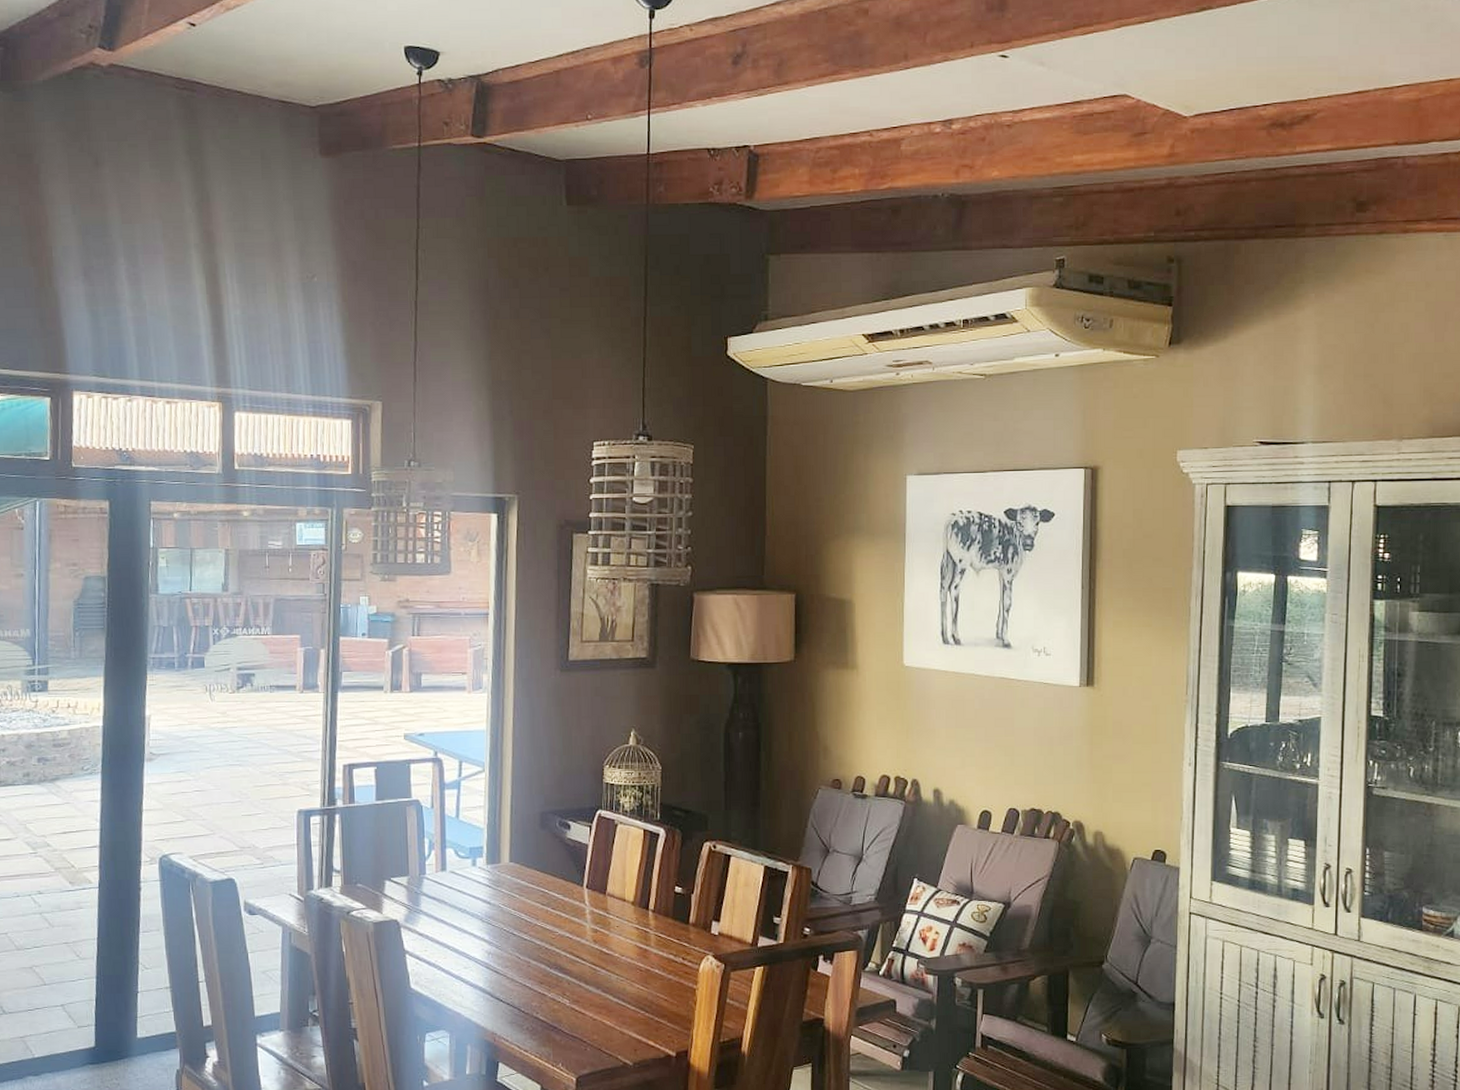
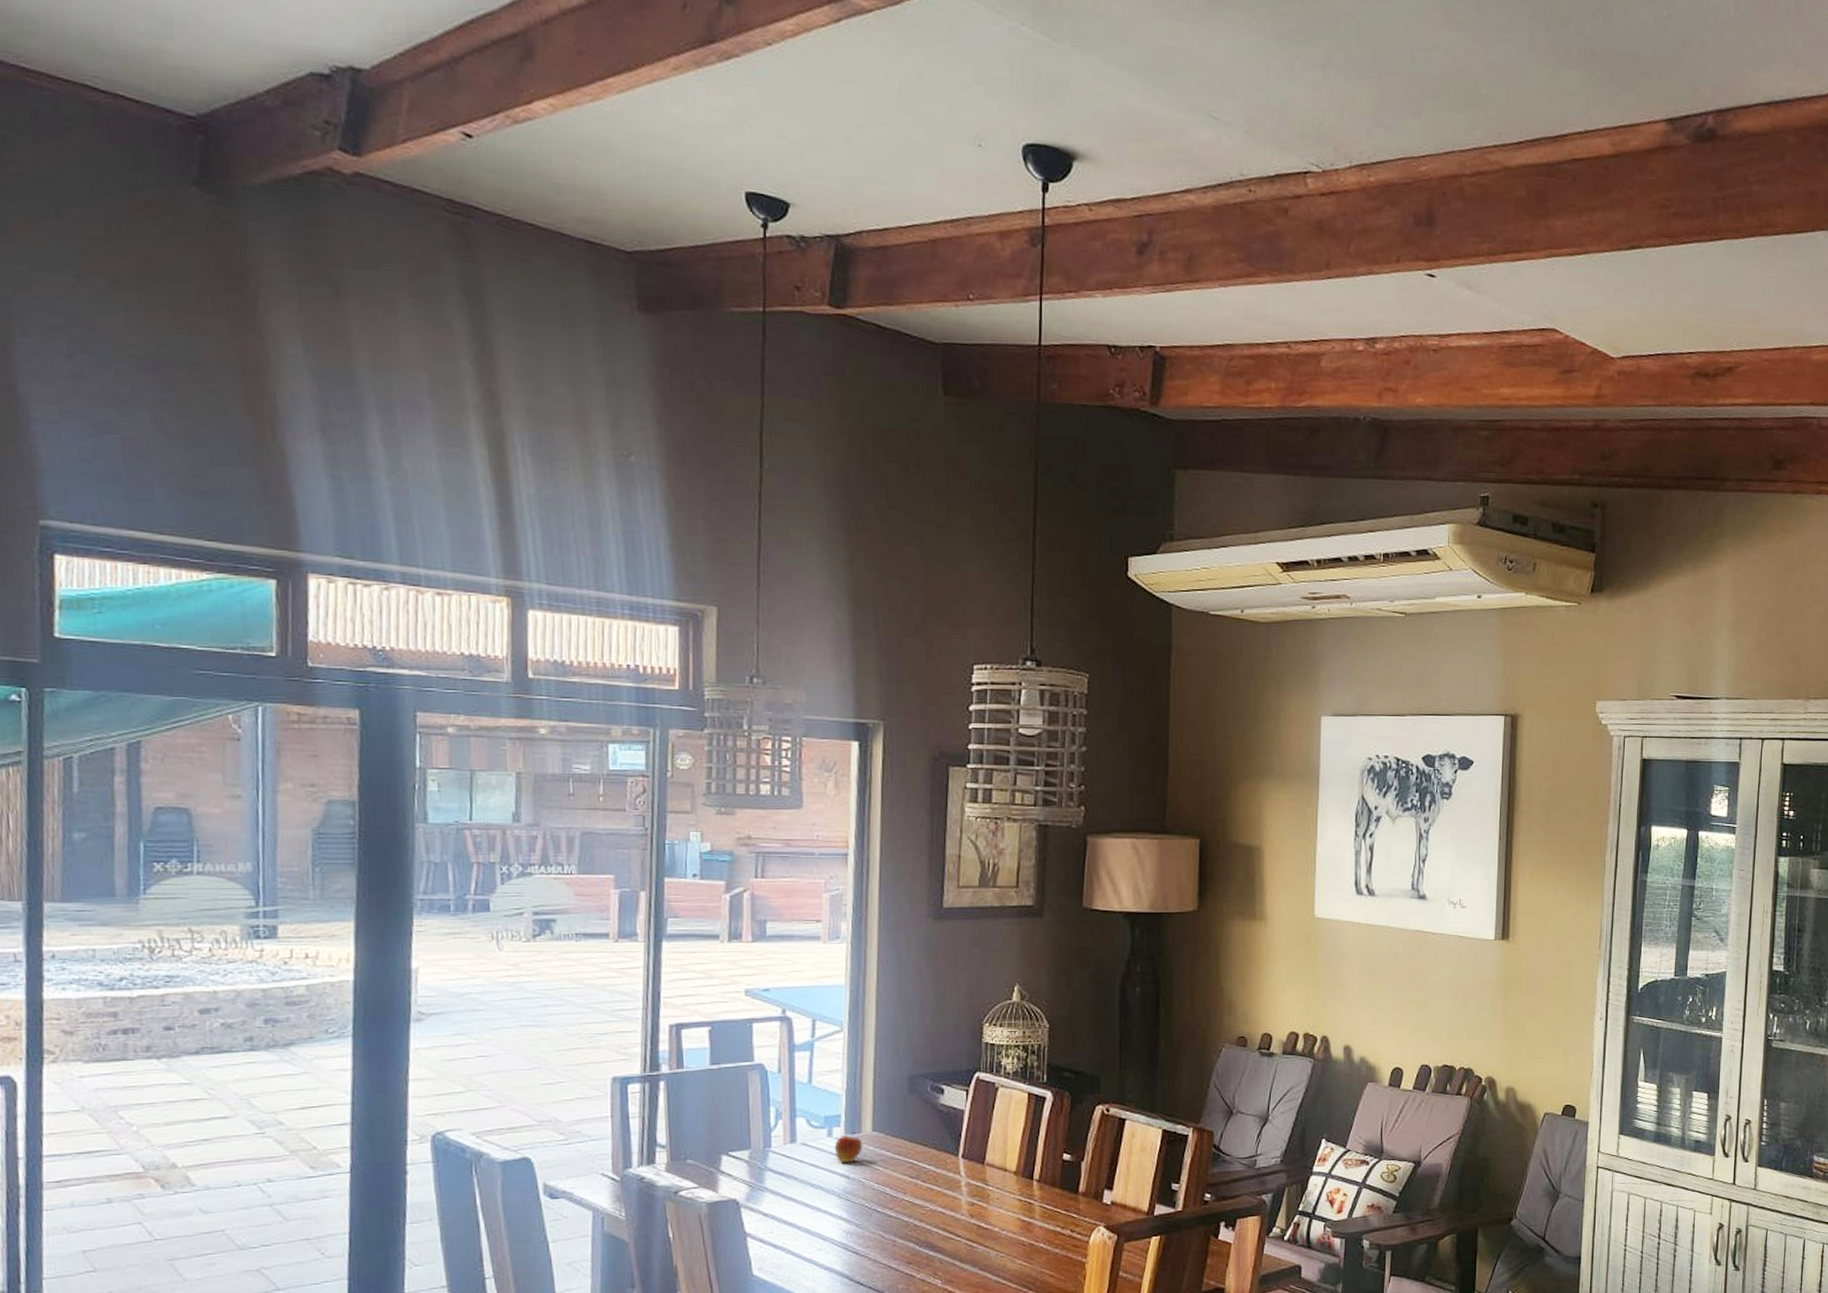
fruit: none [477,863,502,890] -> present [834,1132,863,1163]

